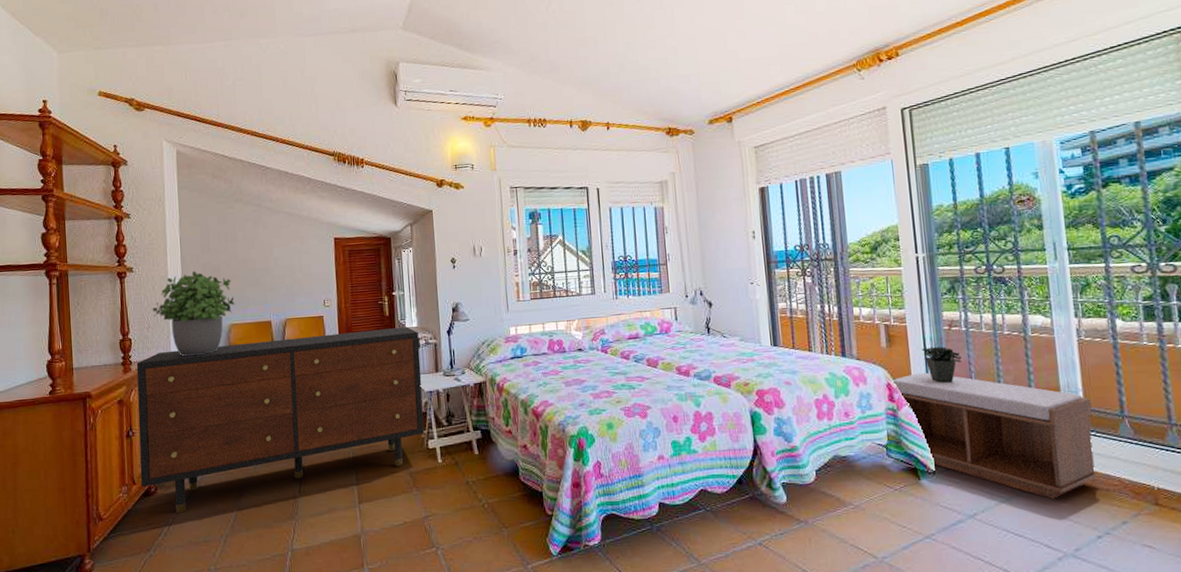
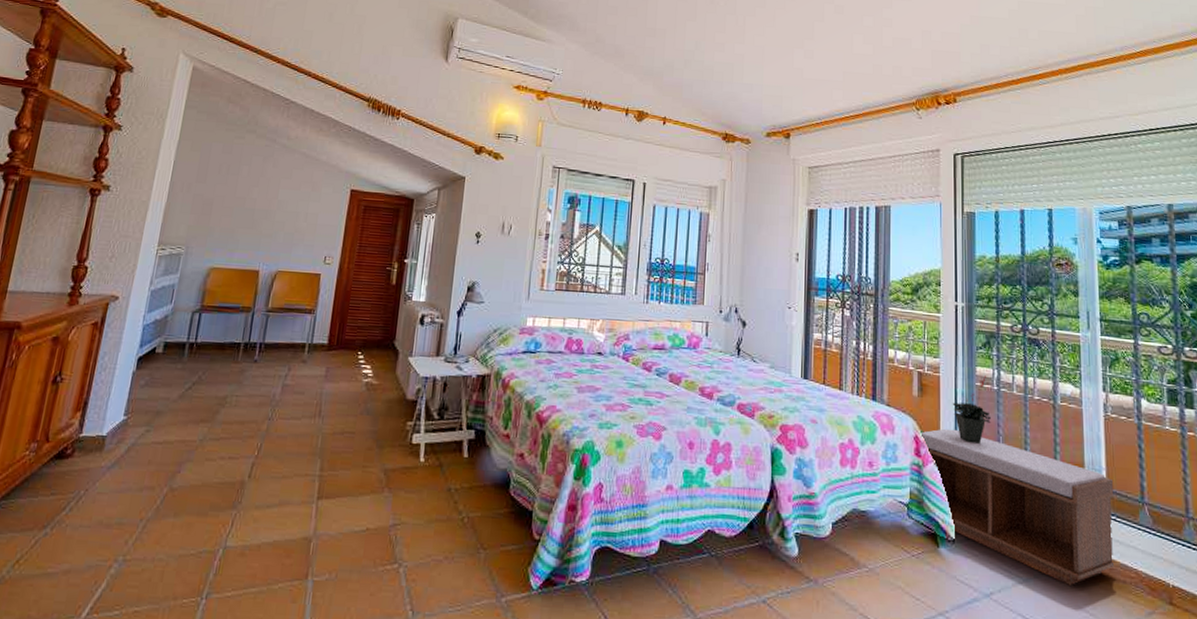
dresser: present [136,326,425,513] -> none [55,287,425,485]
potted plant: present [153,271,235,357] -> none [122,200,223,298]

